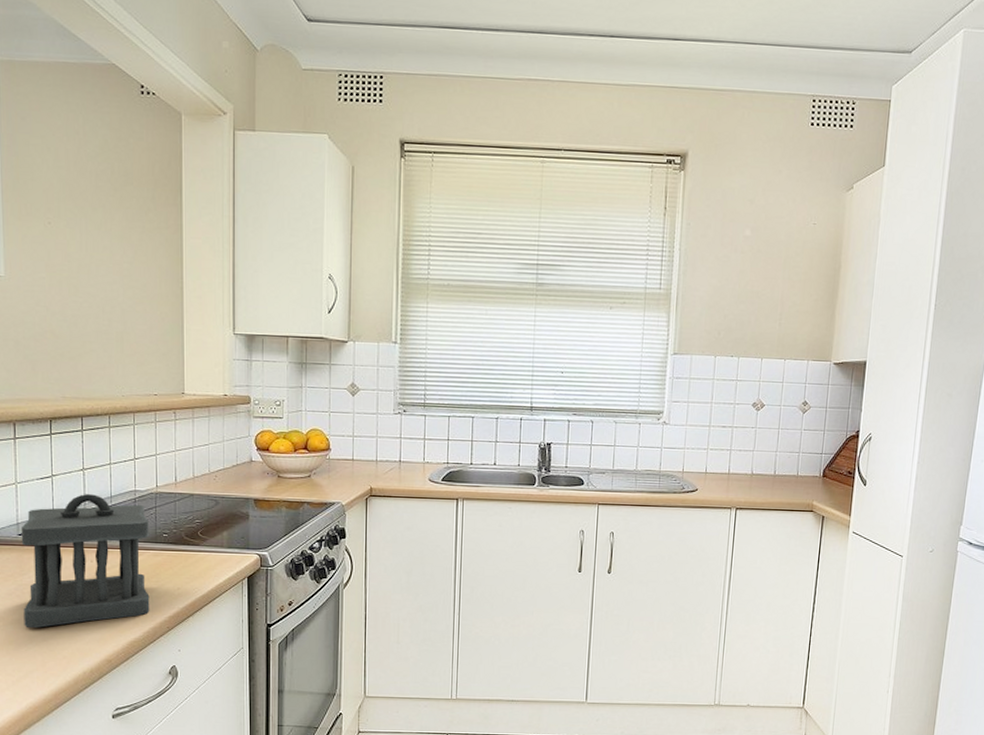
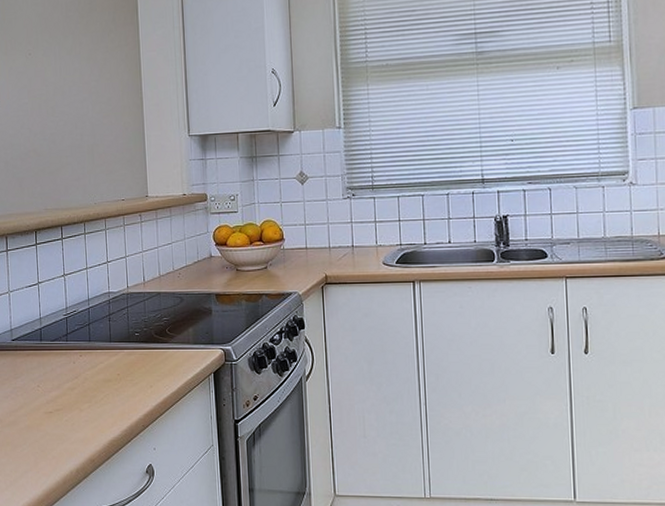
utensil holder: present [21,494,150,628] -> none [14,298,126,429]

